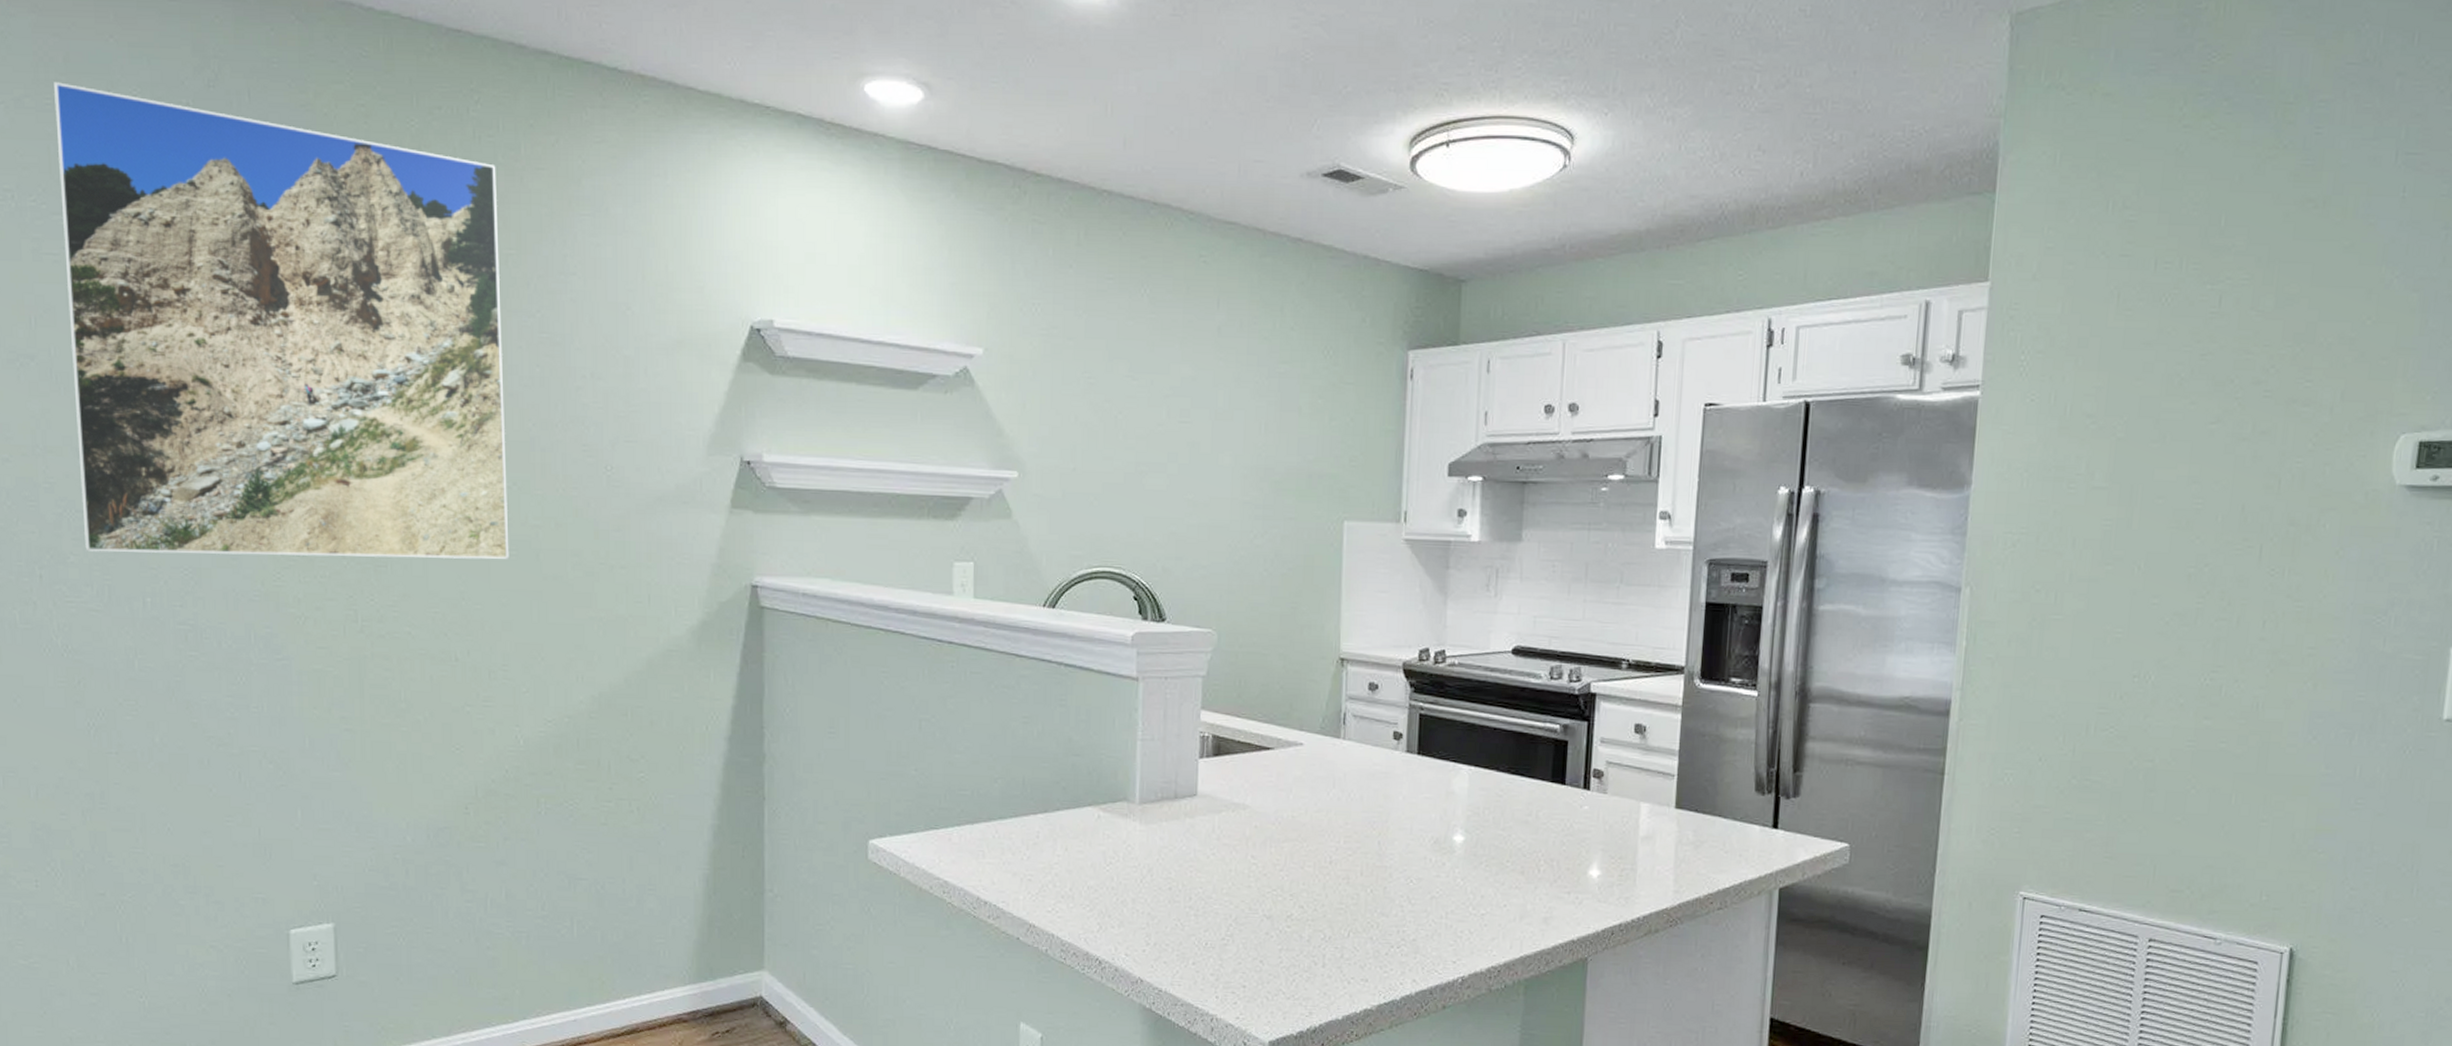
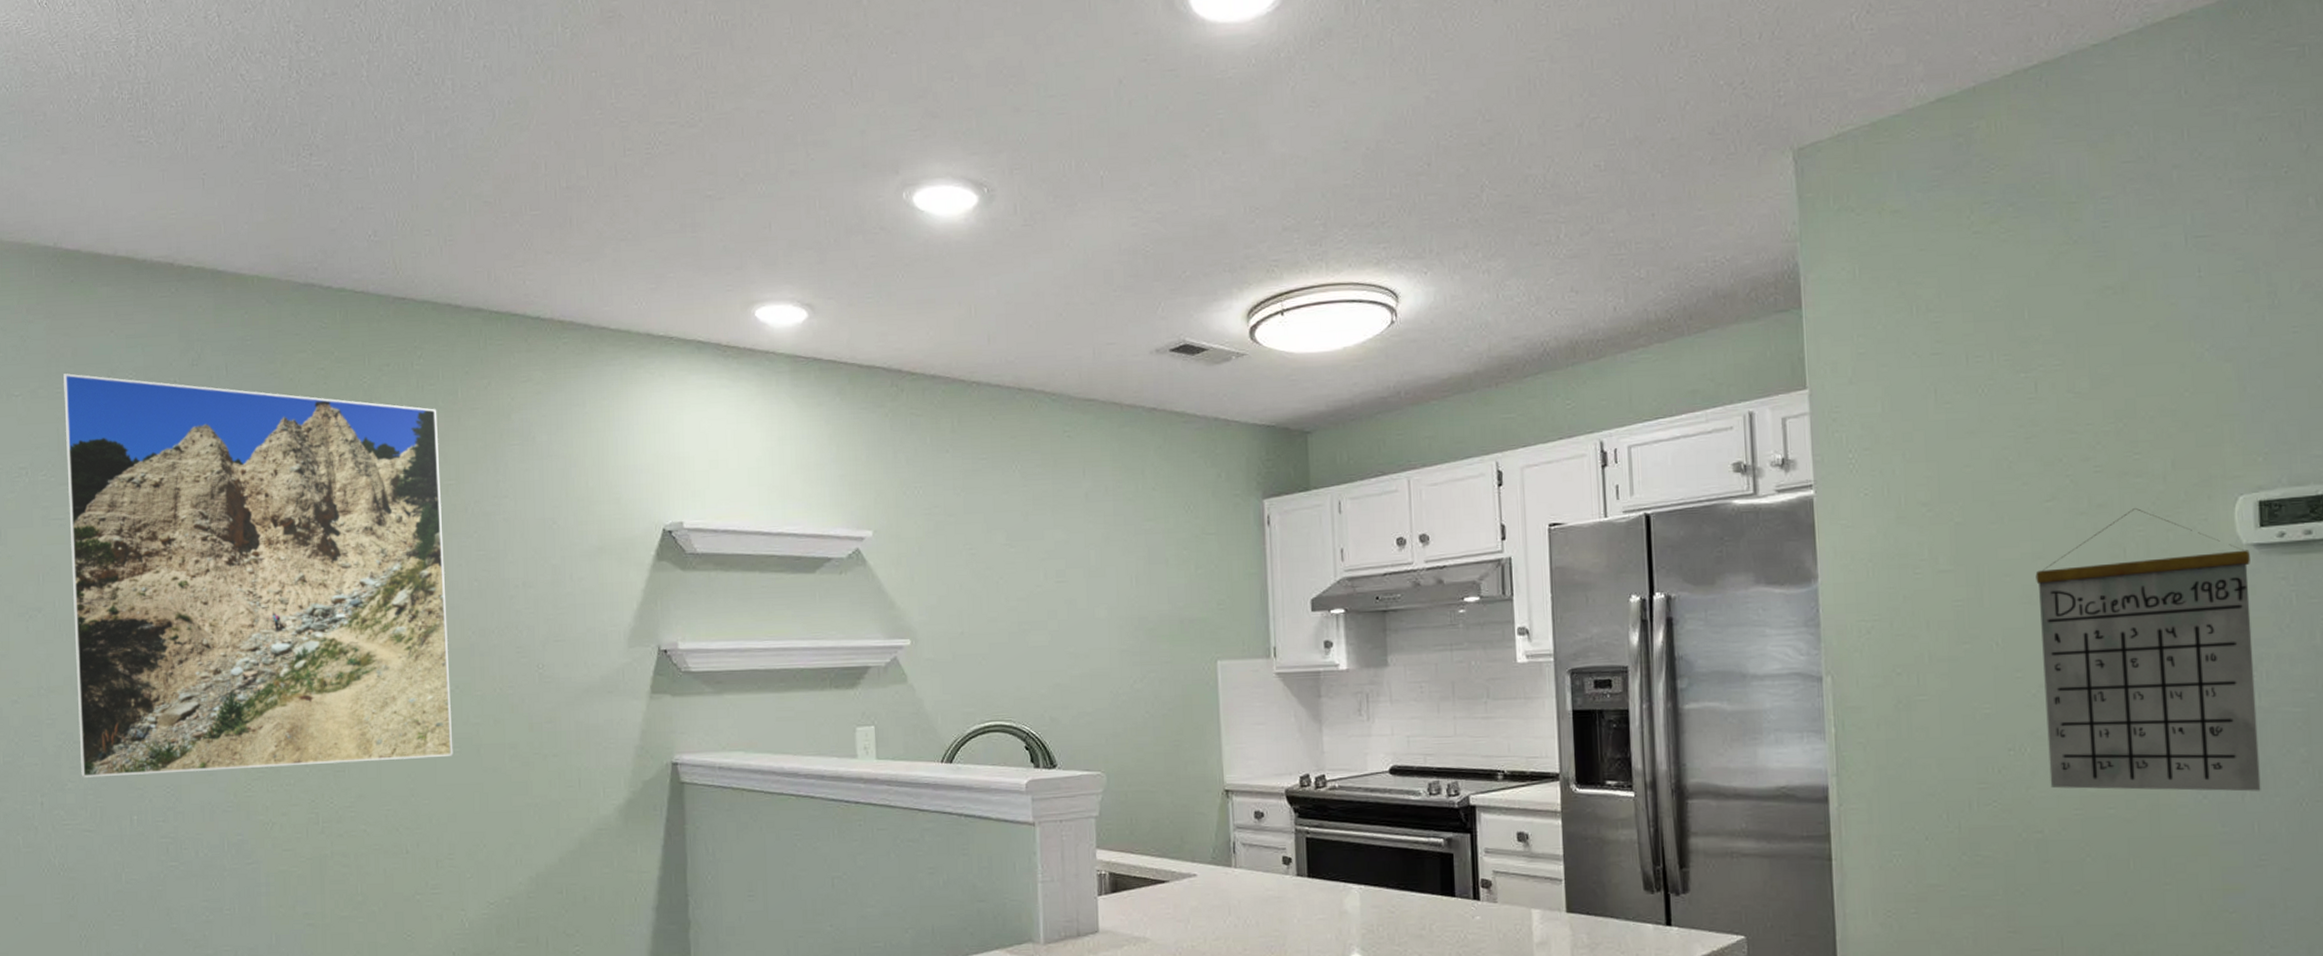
calendar: none [2168,438,2401,736] -> present [2035,508,2261,792]

